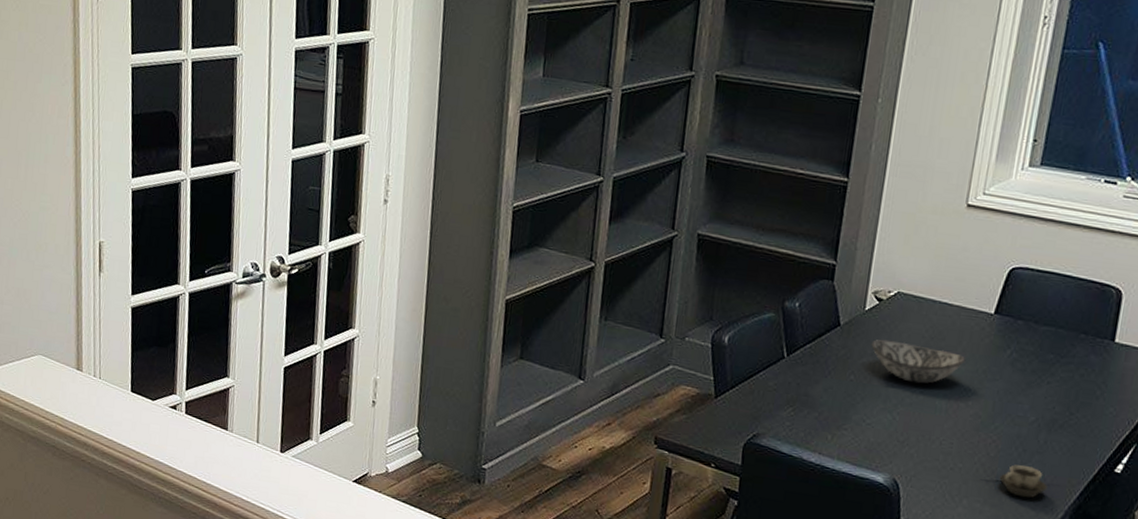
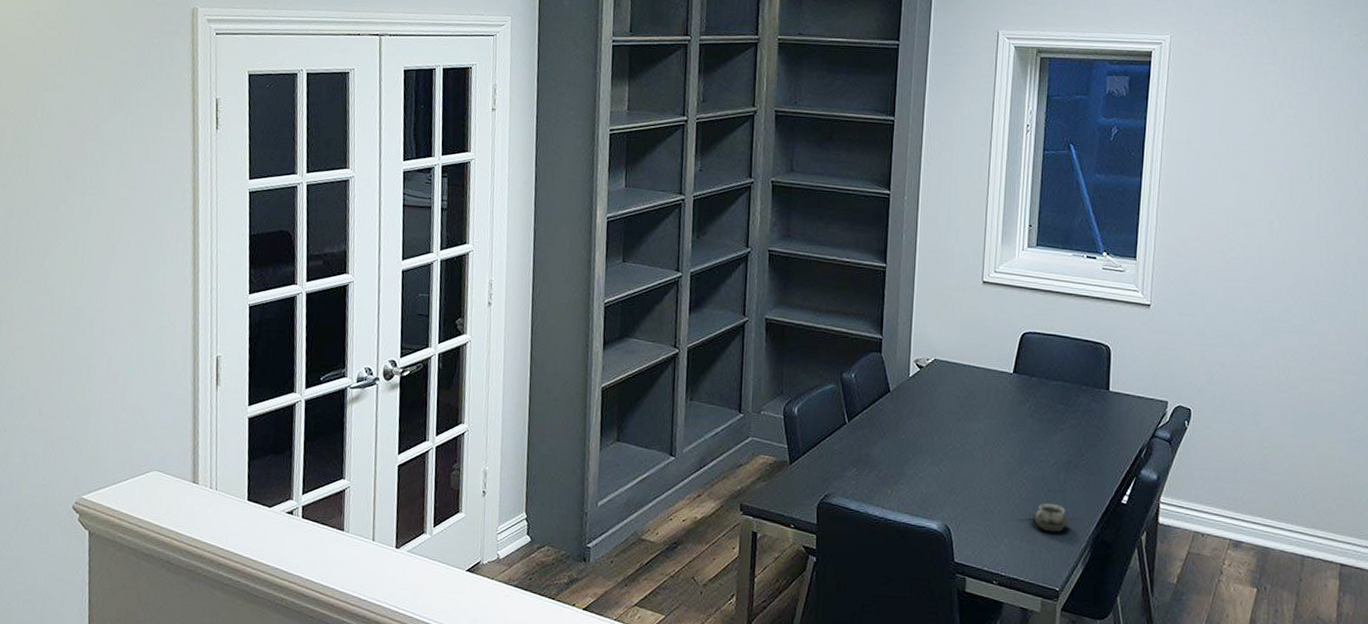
decorative bowl: present [871,339,966,384] -> none [917,401,995,438]

